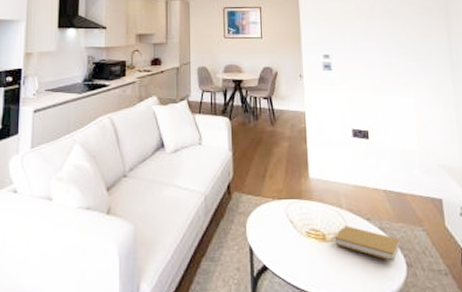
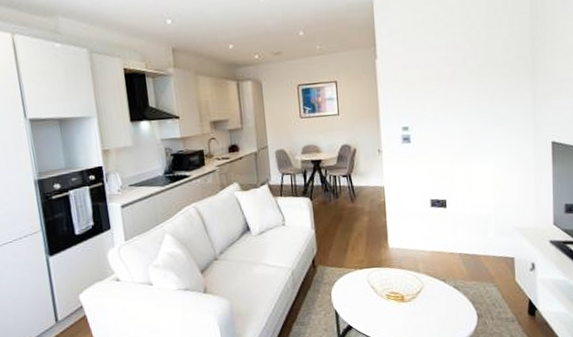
book: present [334,226,400,261] -> none [412,287,472,314]

